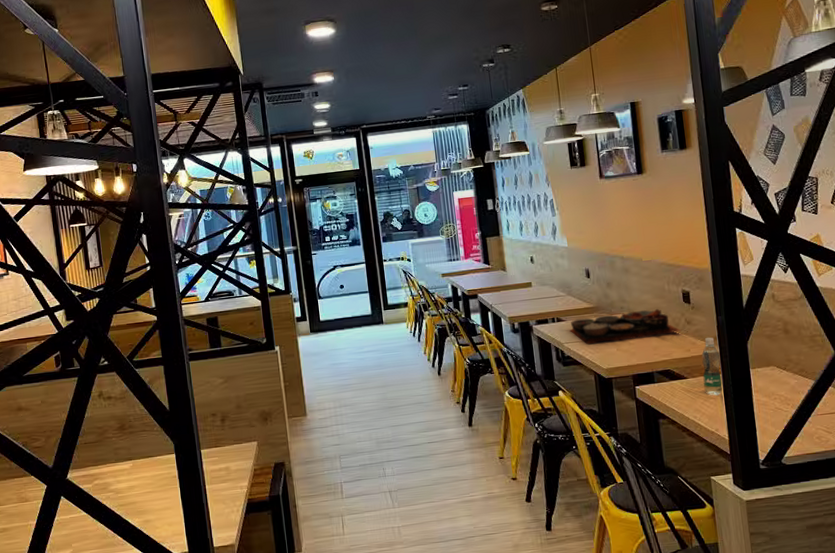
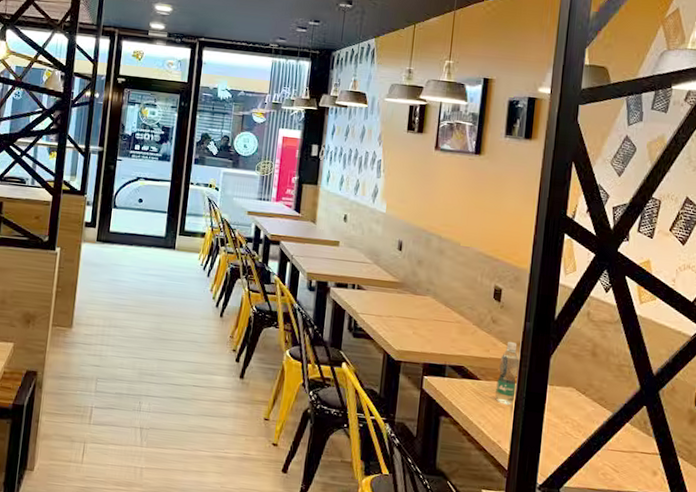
food tray: present [570,309,681,344] -> none [368,290,485,329]

